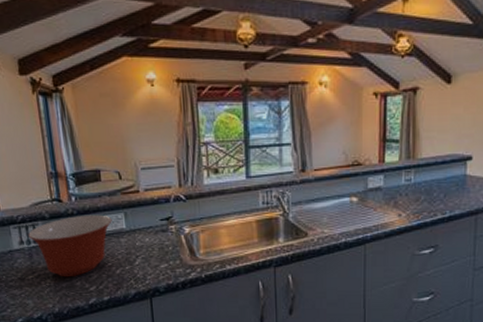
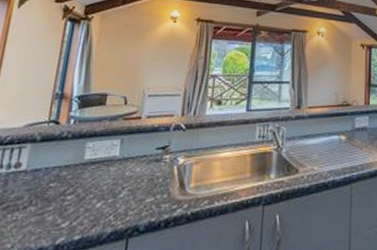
mixing bowl: present [28,214,112,277] -> none [10,139,107,210]

